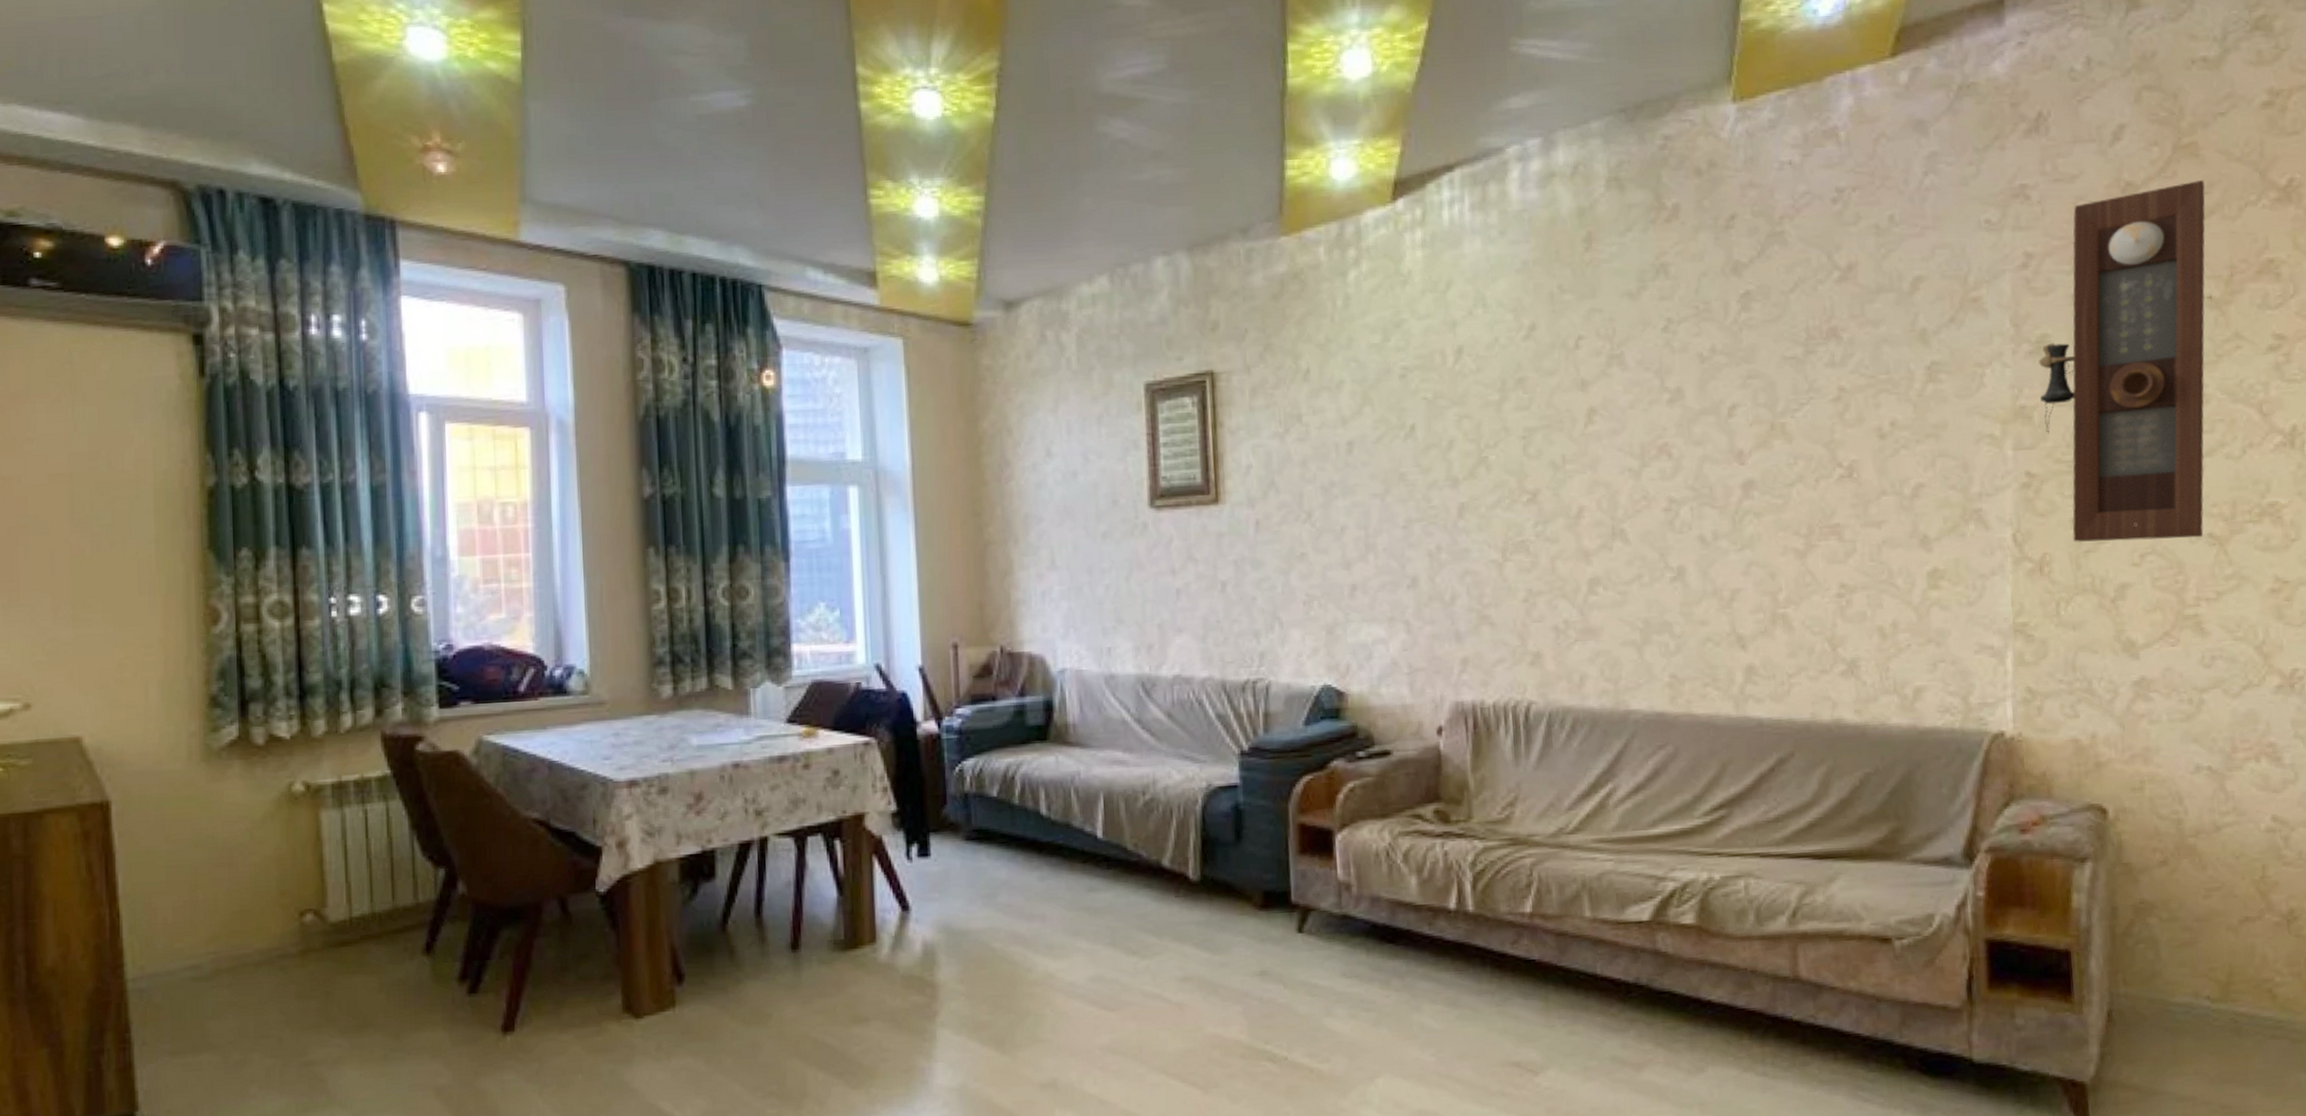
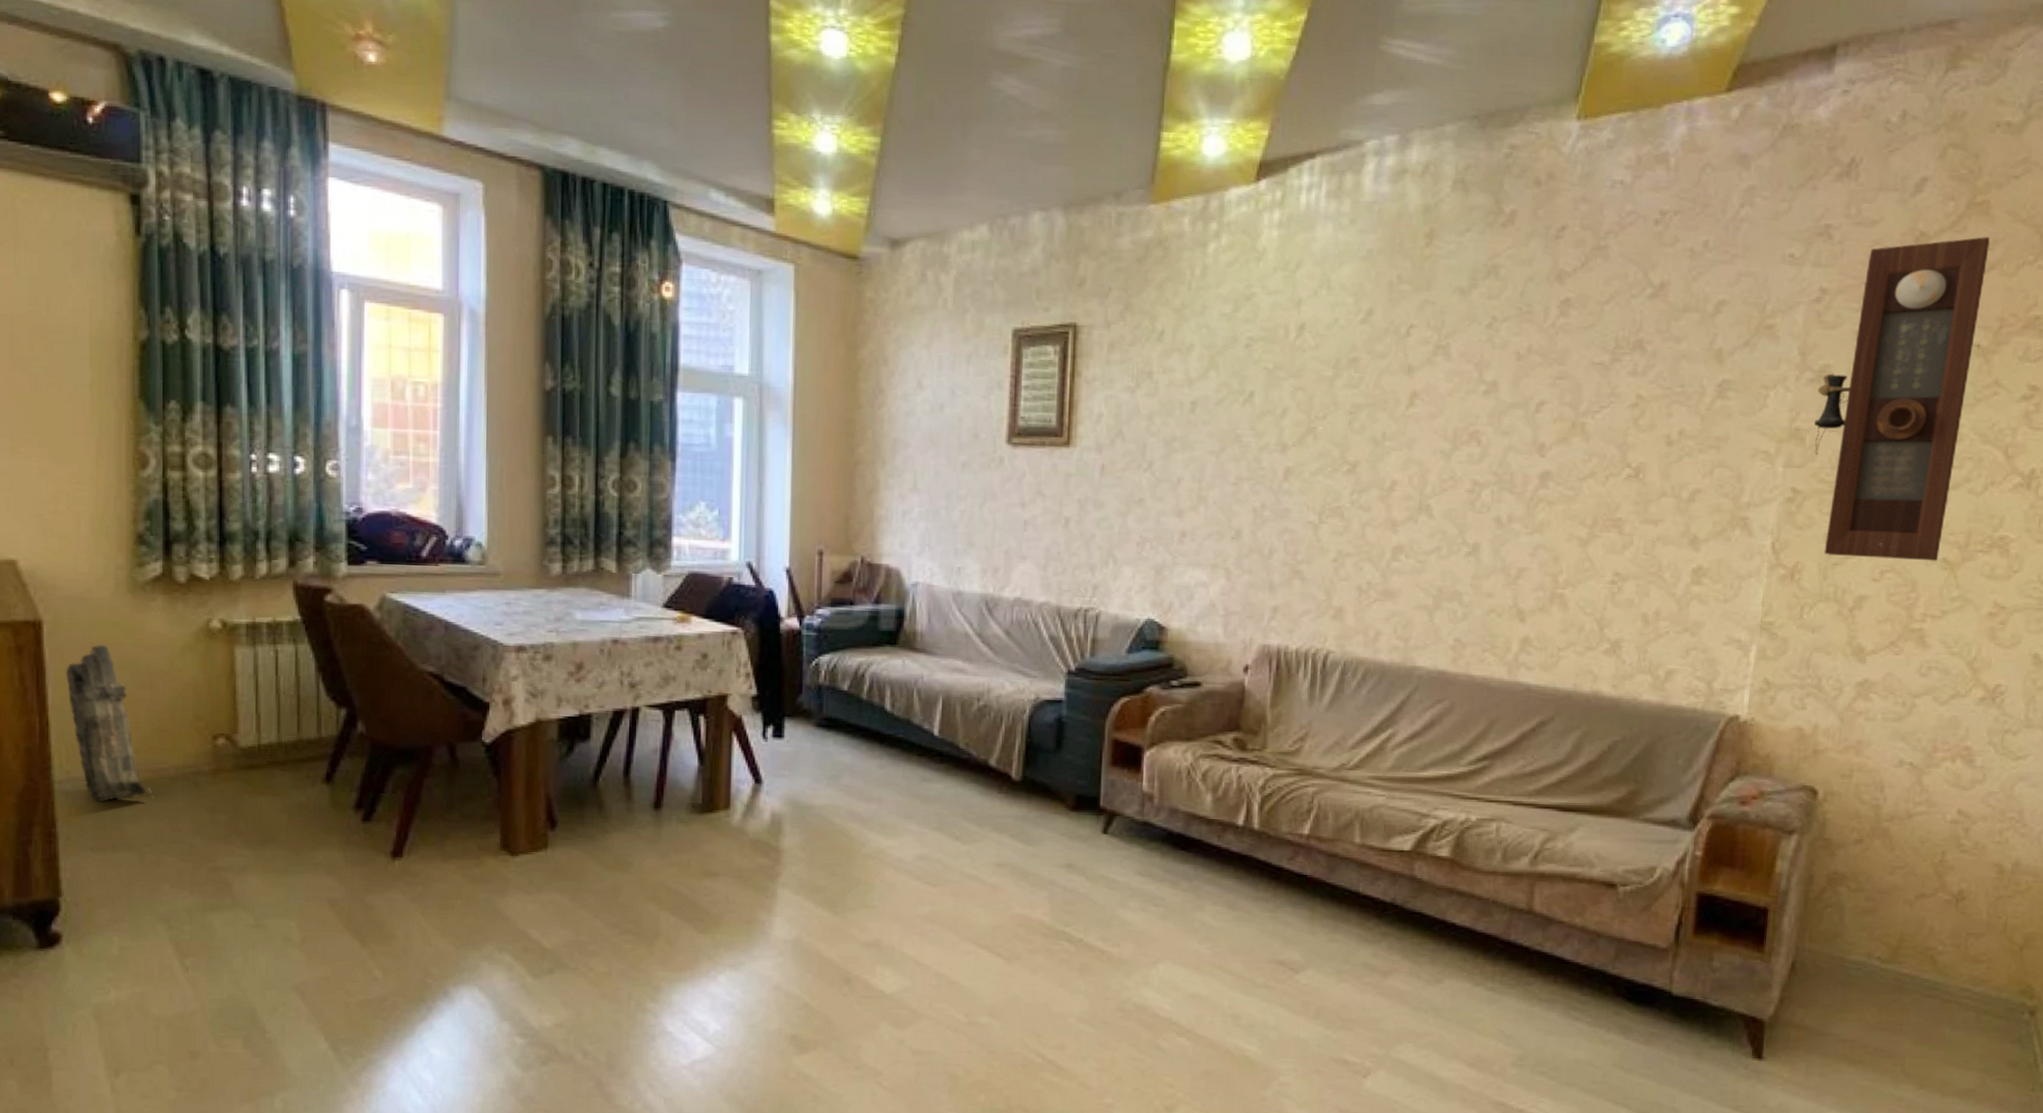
architectural model: none [137,821,237,1000] -> present [66,644,154,803]

